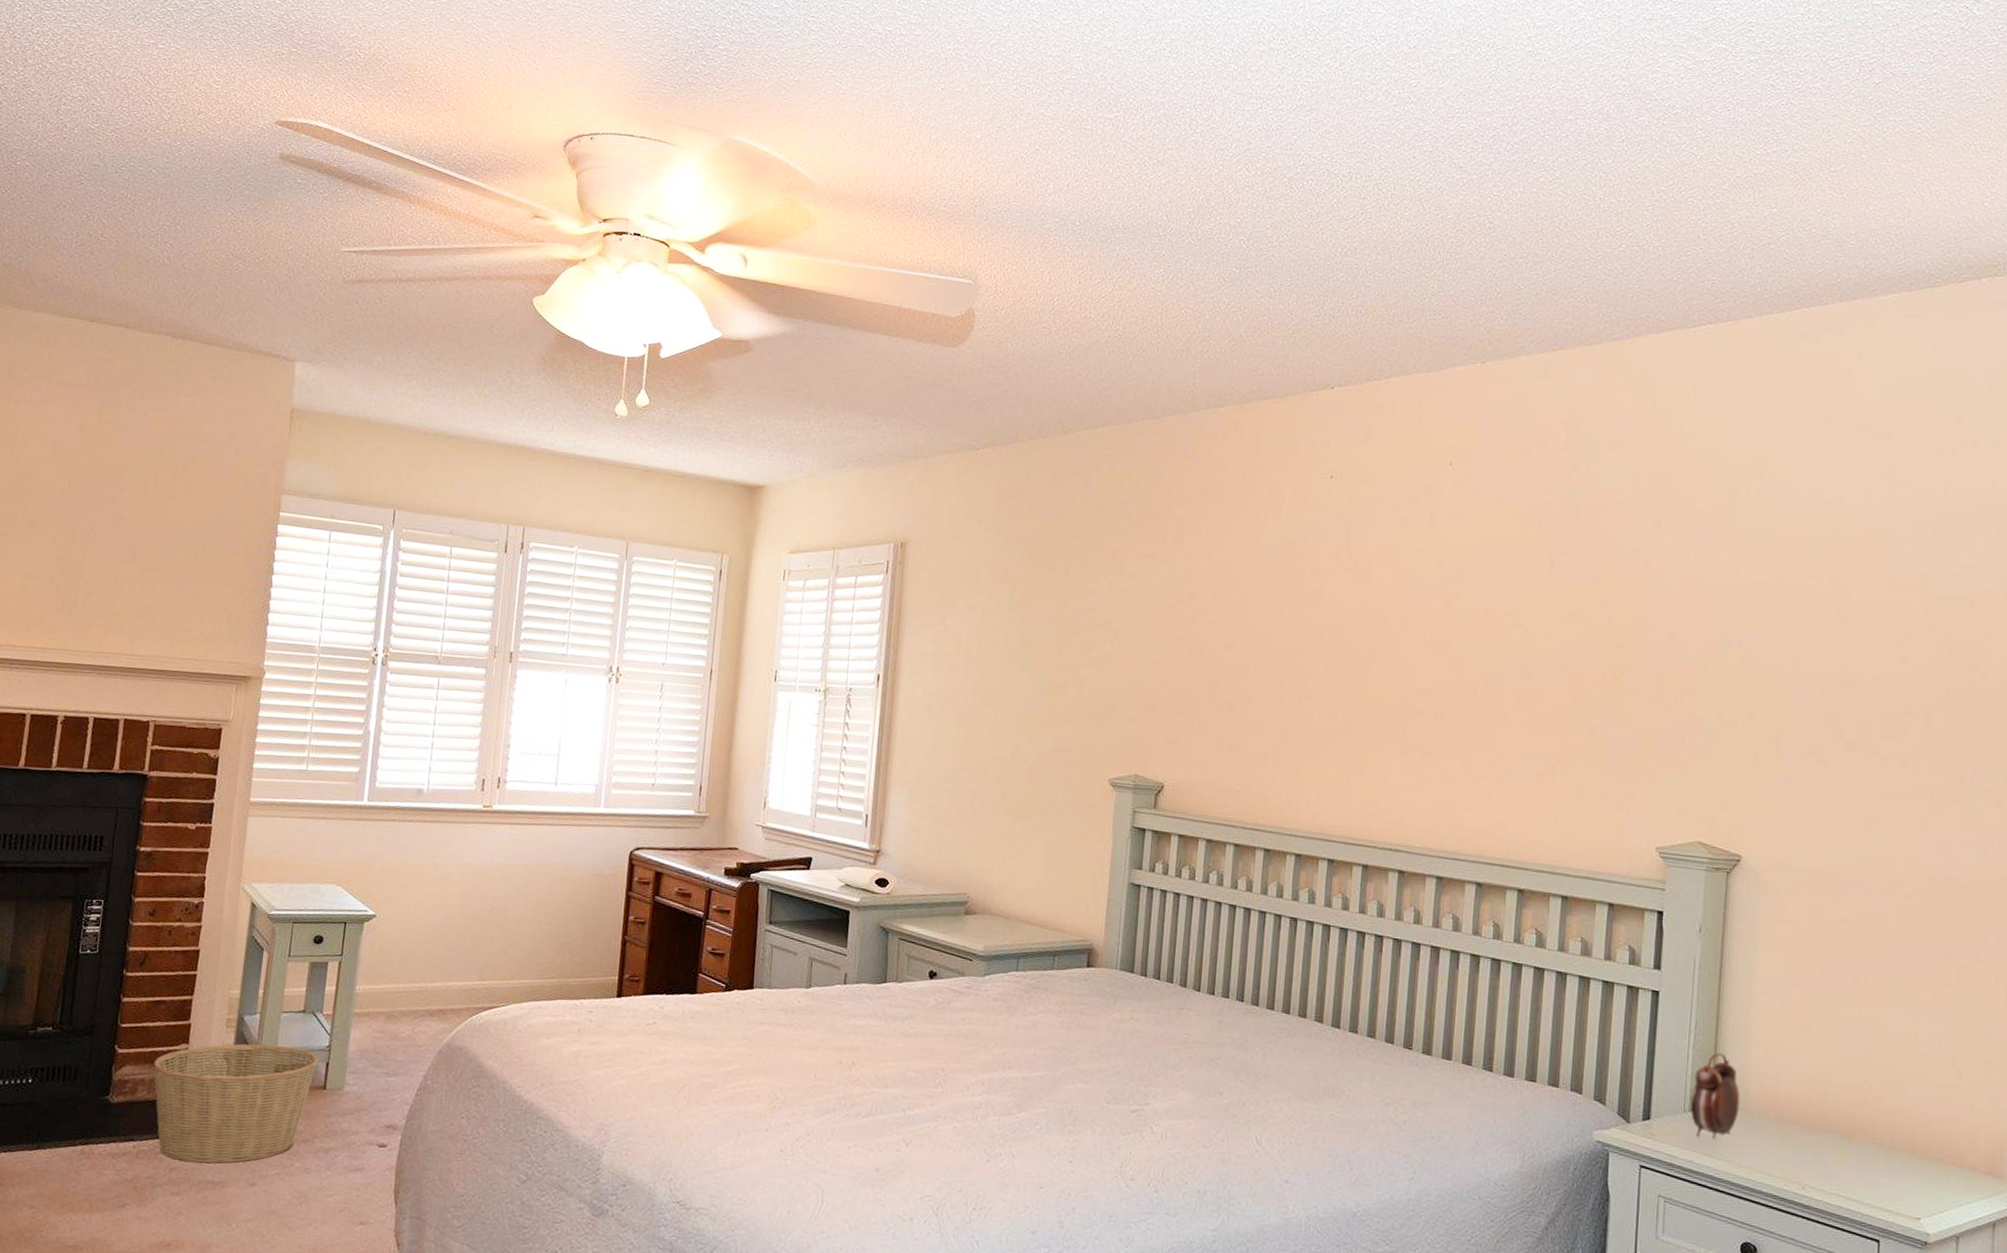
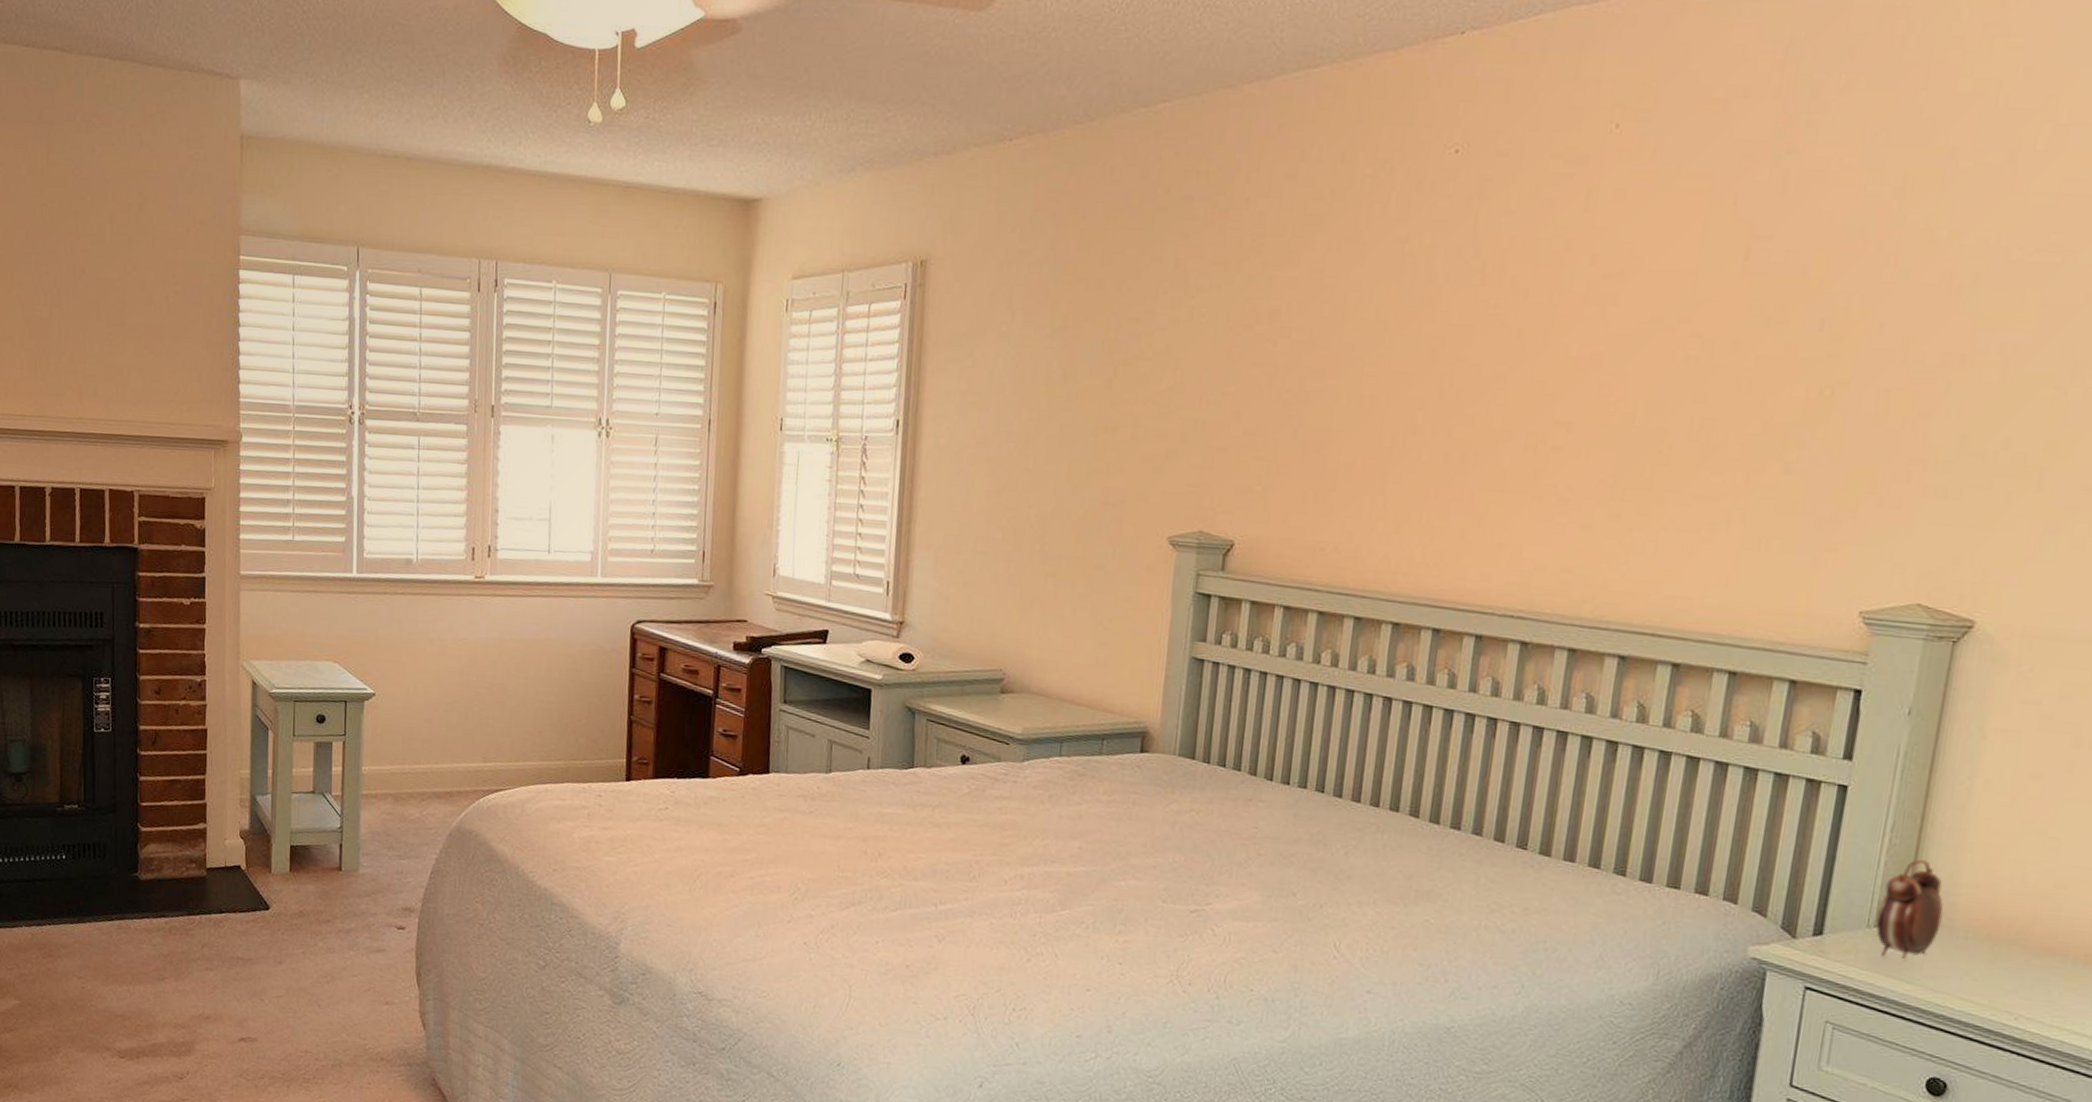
basket: present [153,1044,318,1164] -> none [175,824,332,941]

